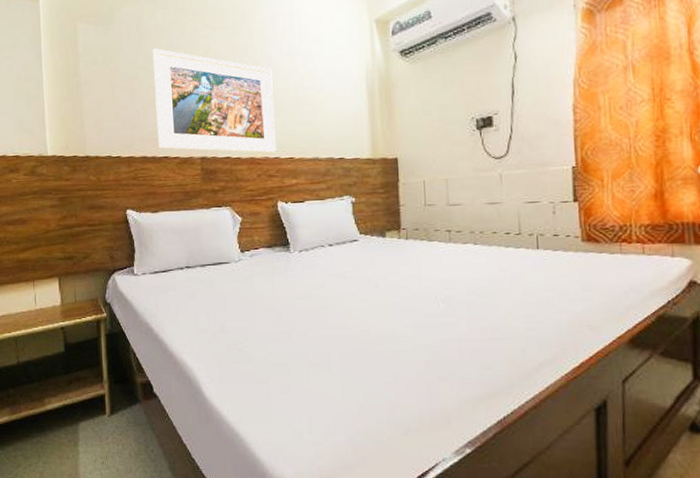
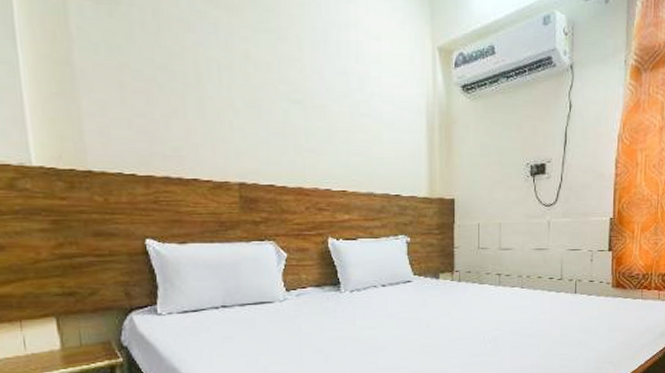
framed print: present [152,48,276,153] -> none [174,44,327,183]

